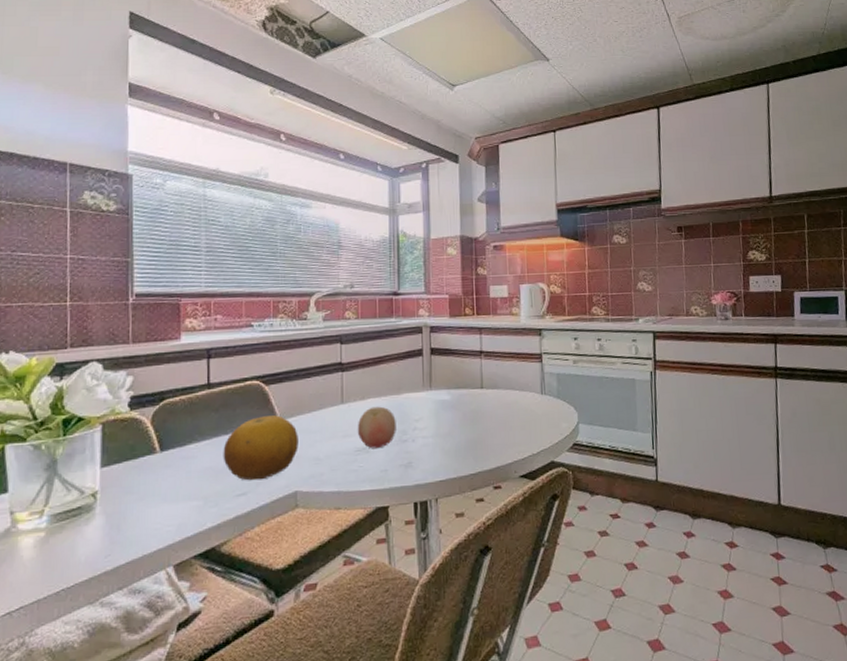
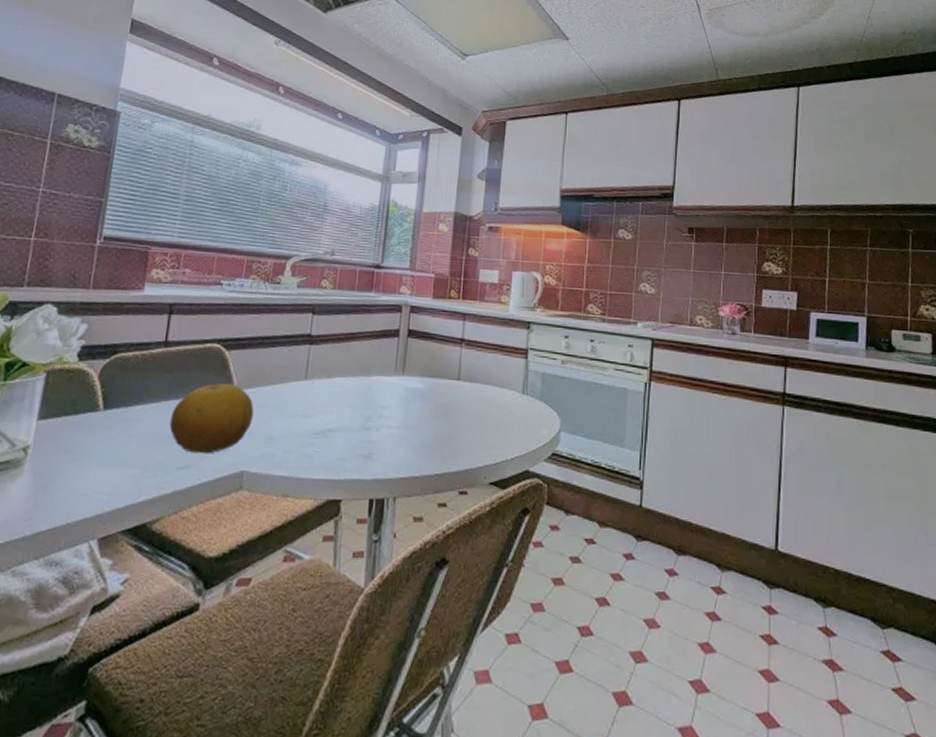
fruit: present [357,406,396,449] -> none [317,387,362,434]

